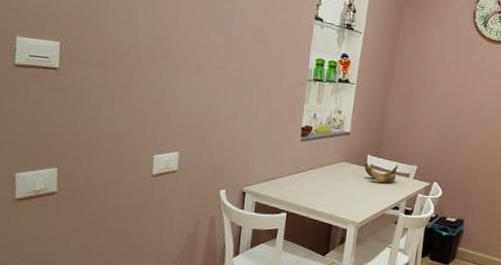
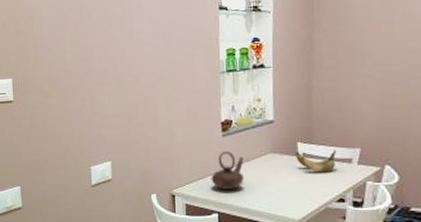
teapot: none [284,155,318,192] -> present [211,151,244,191]

